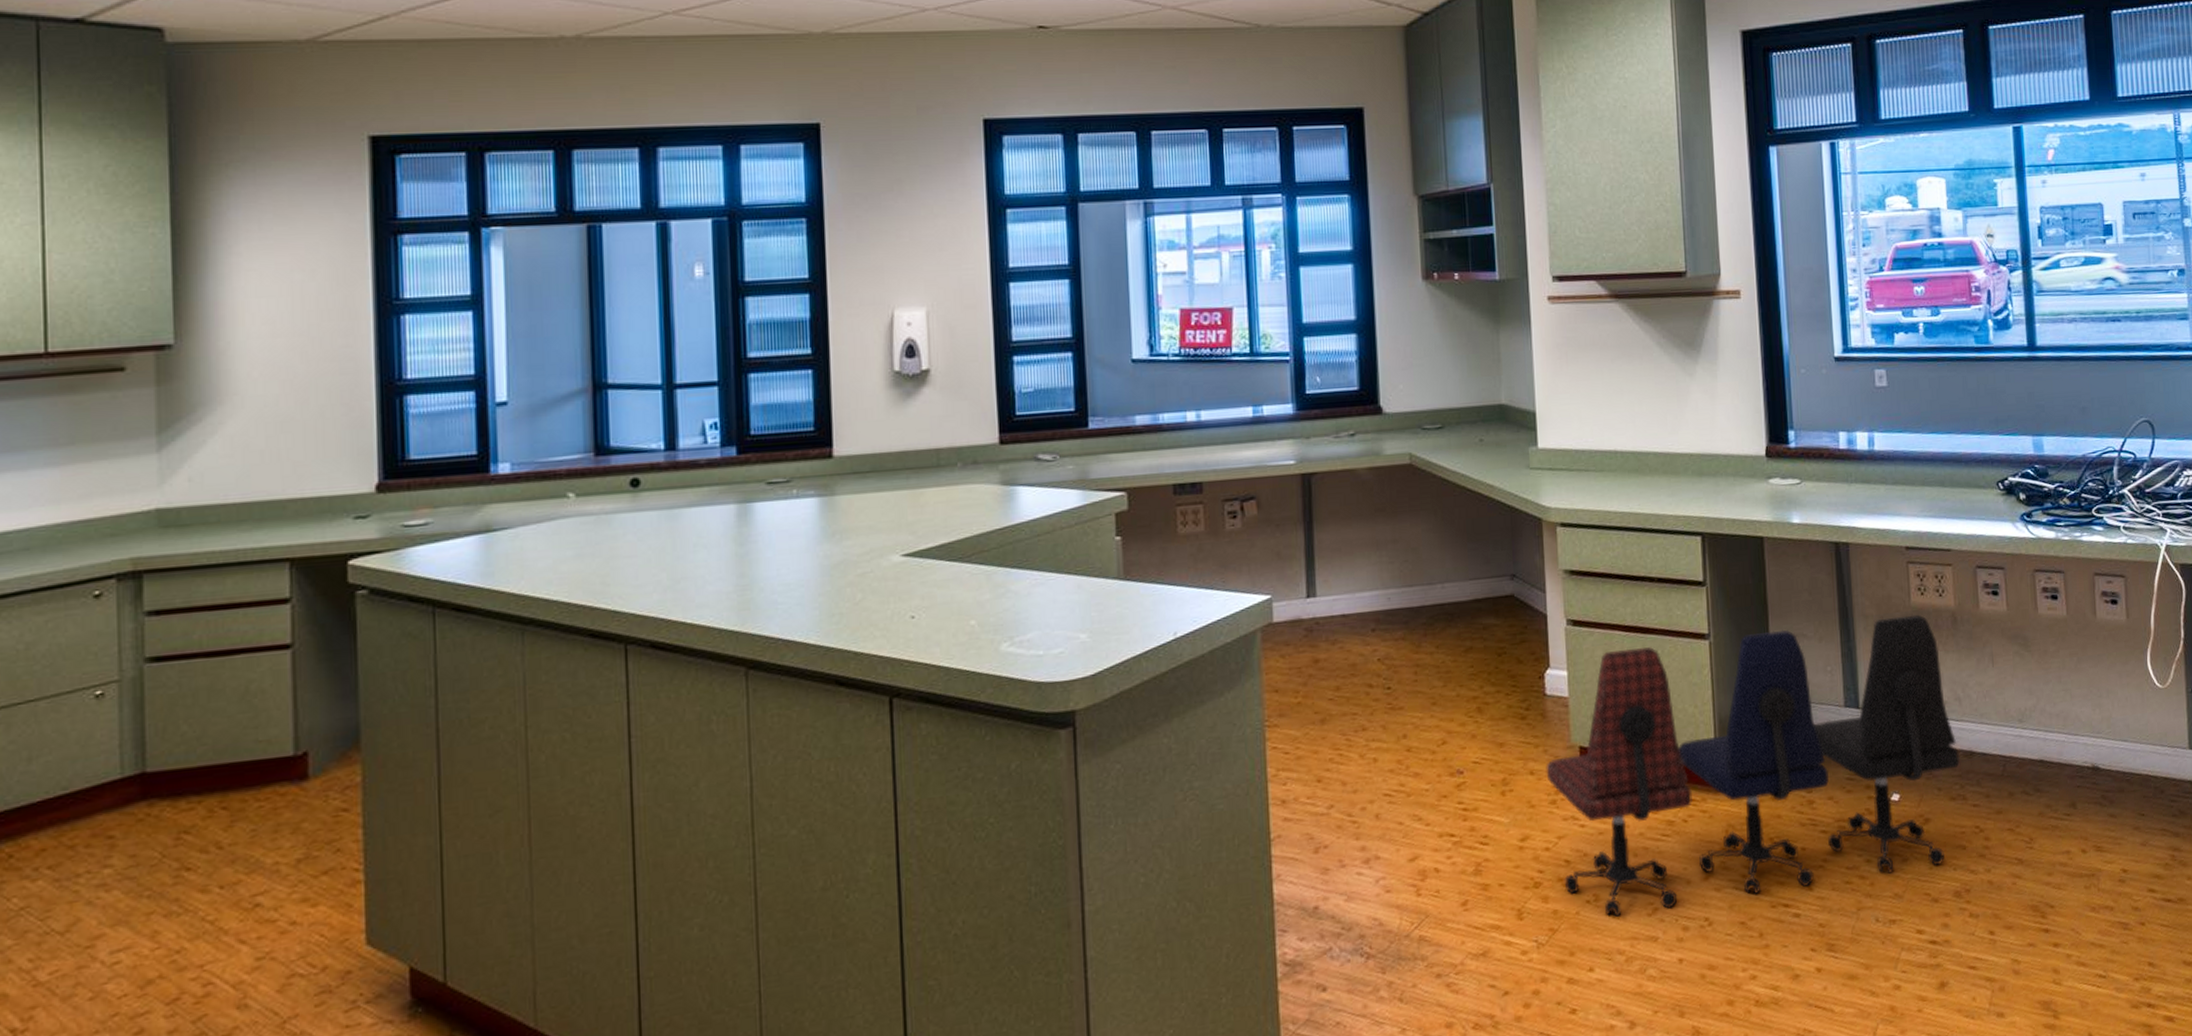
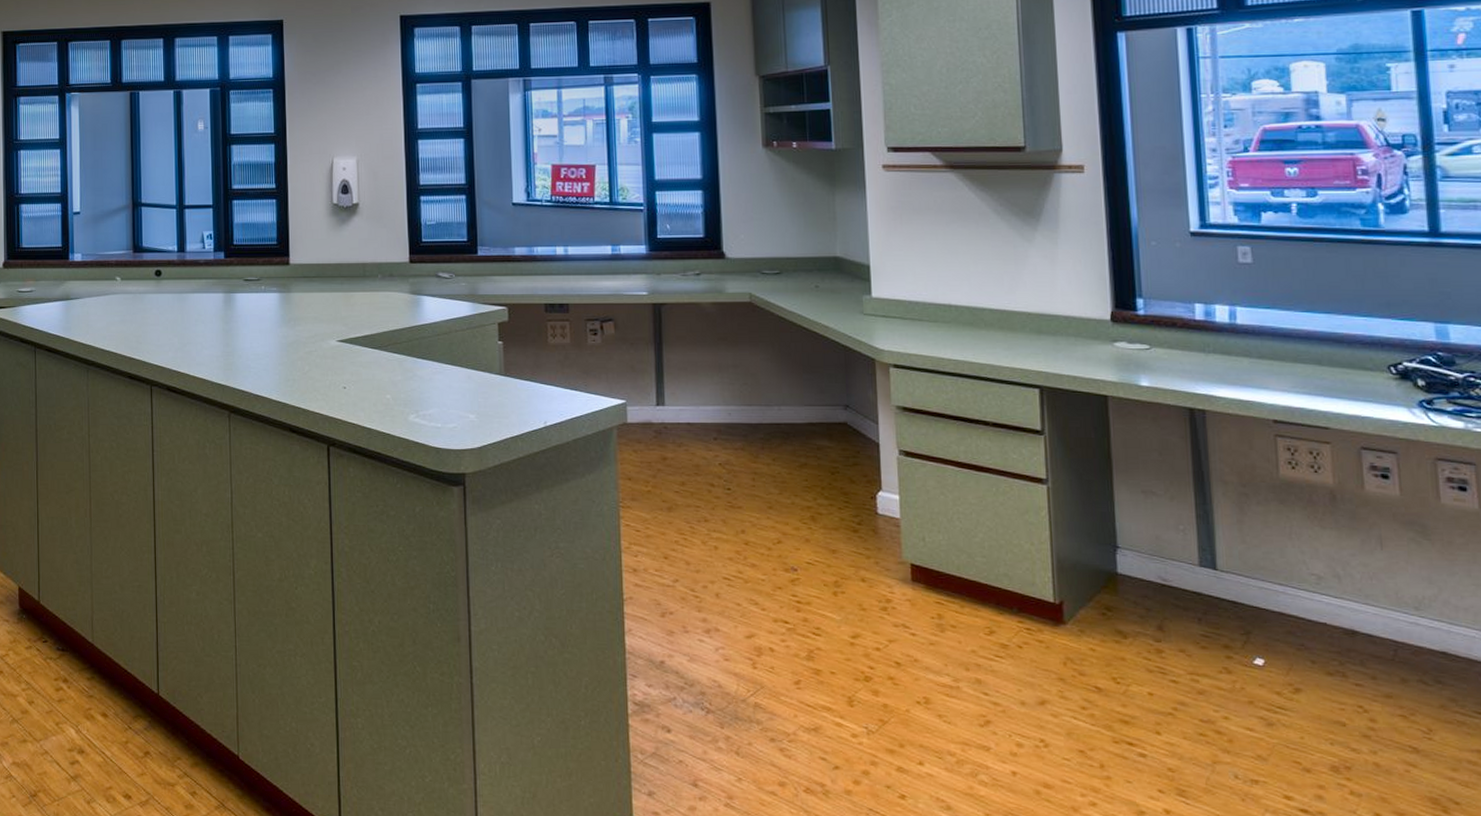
office chair: present [1546,614,1961,917] -> none [877,483,1340,737]

